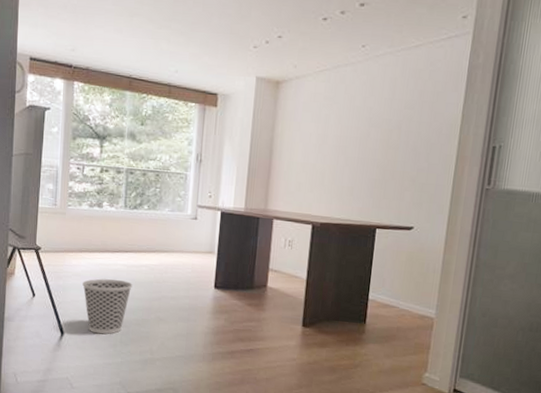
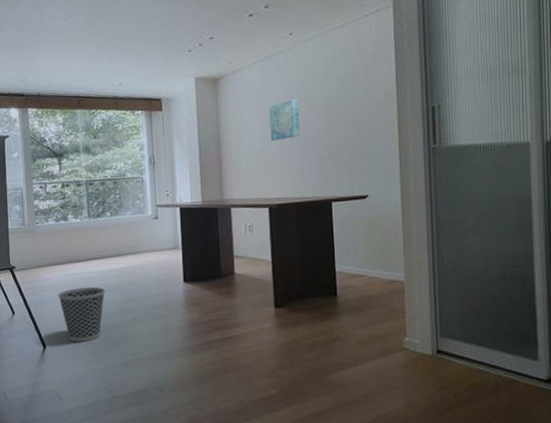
wall art: none [325,116,361,157] -> present [269,99,301,141]

